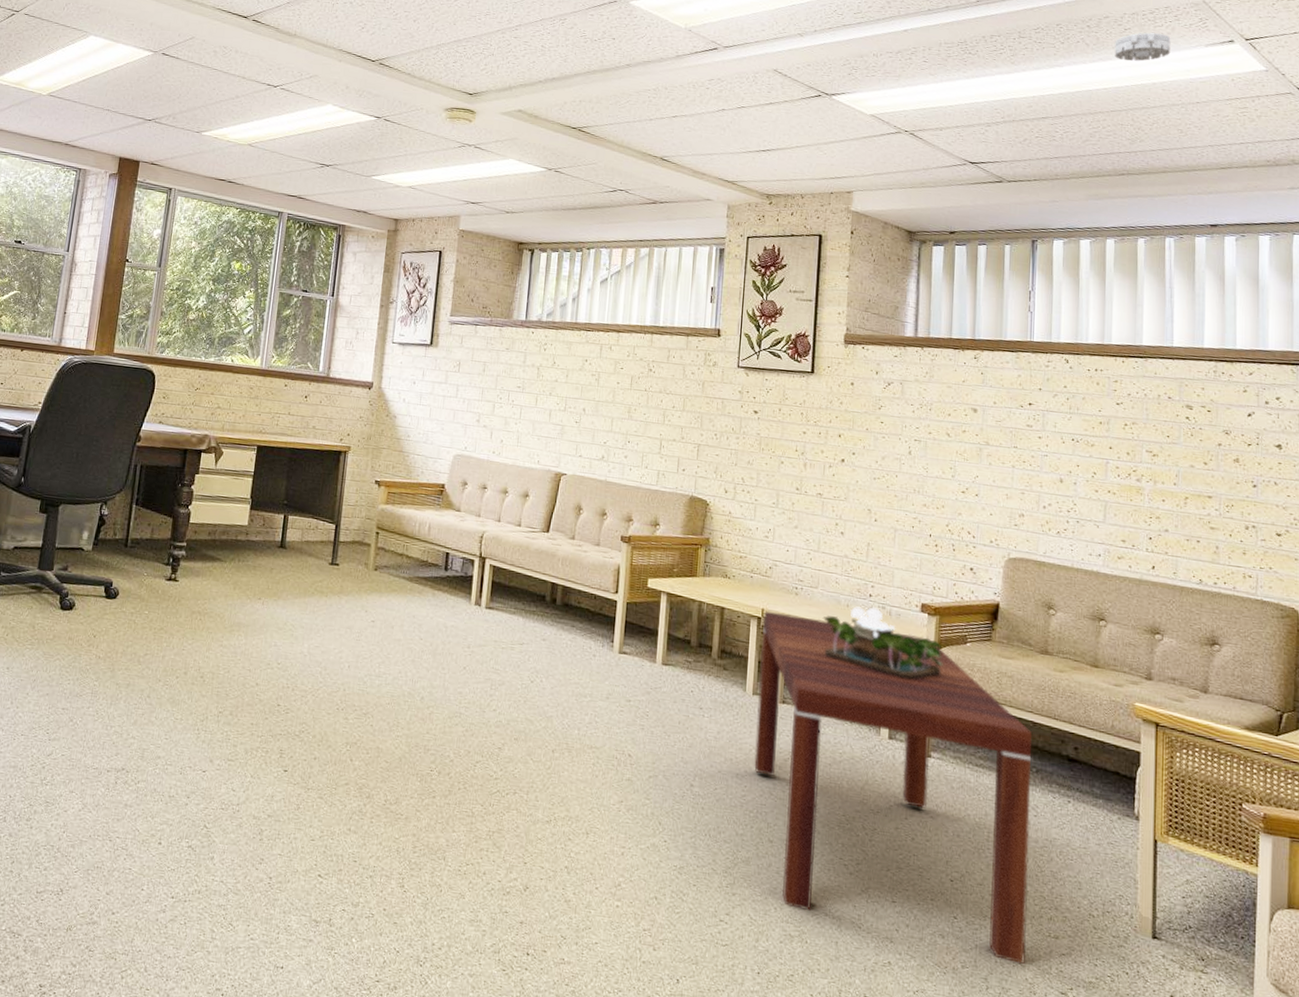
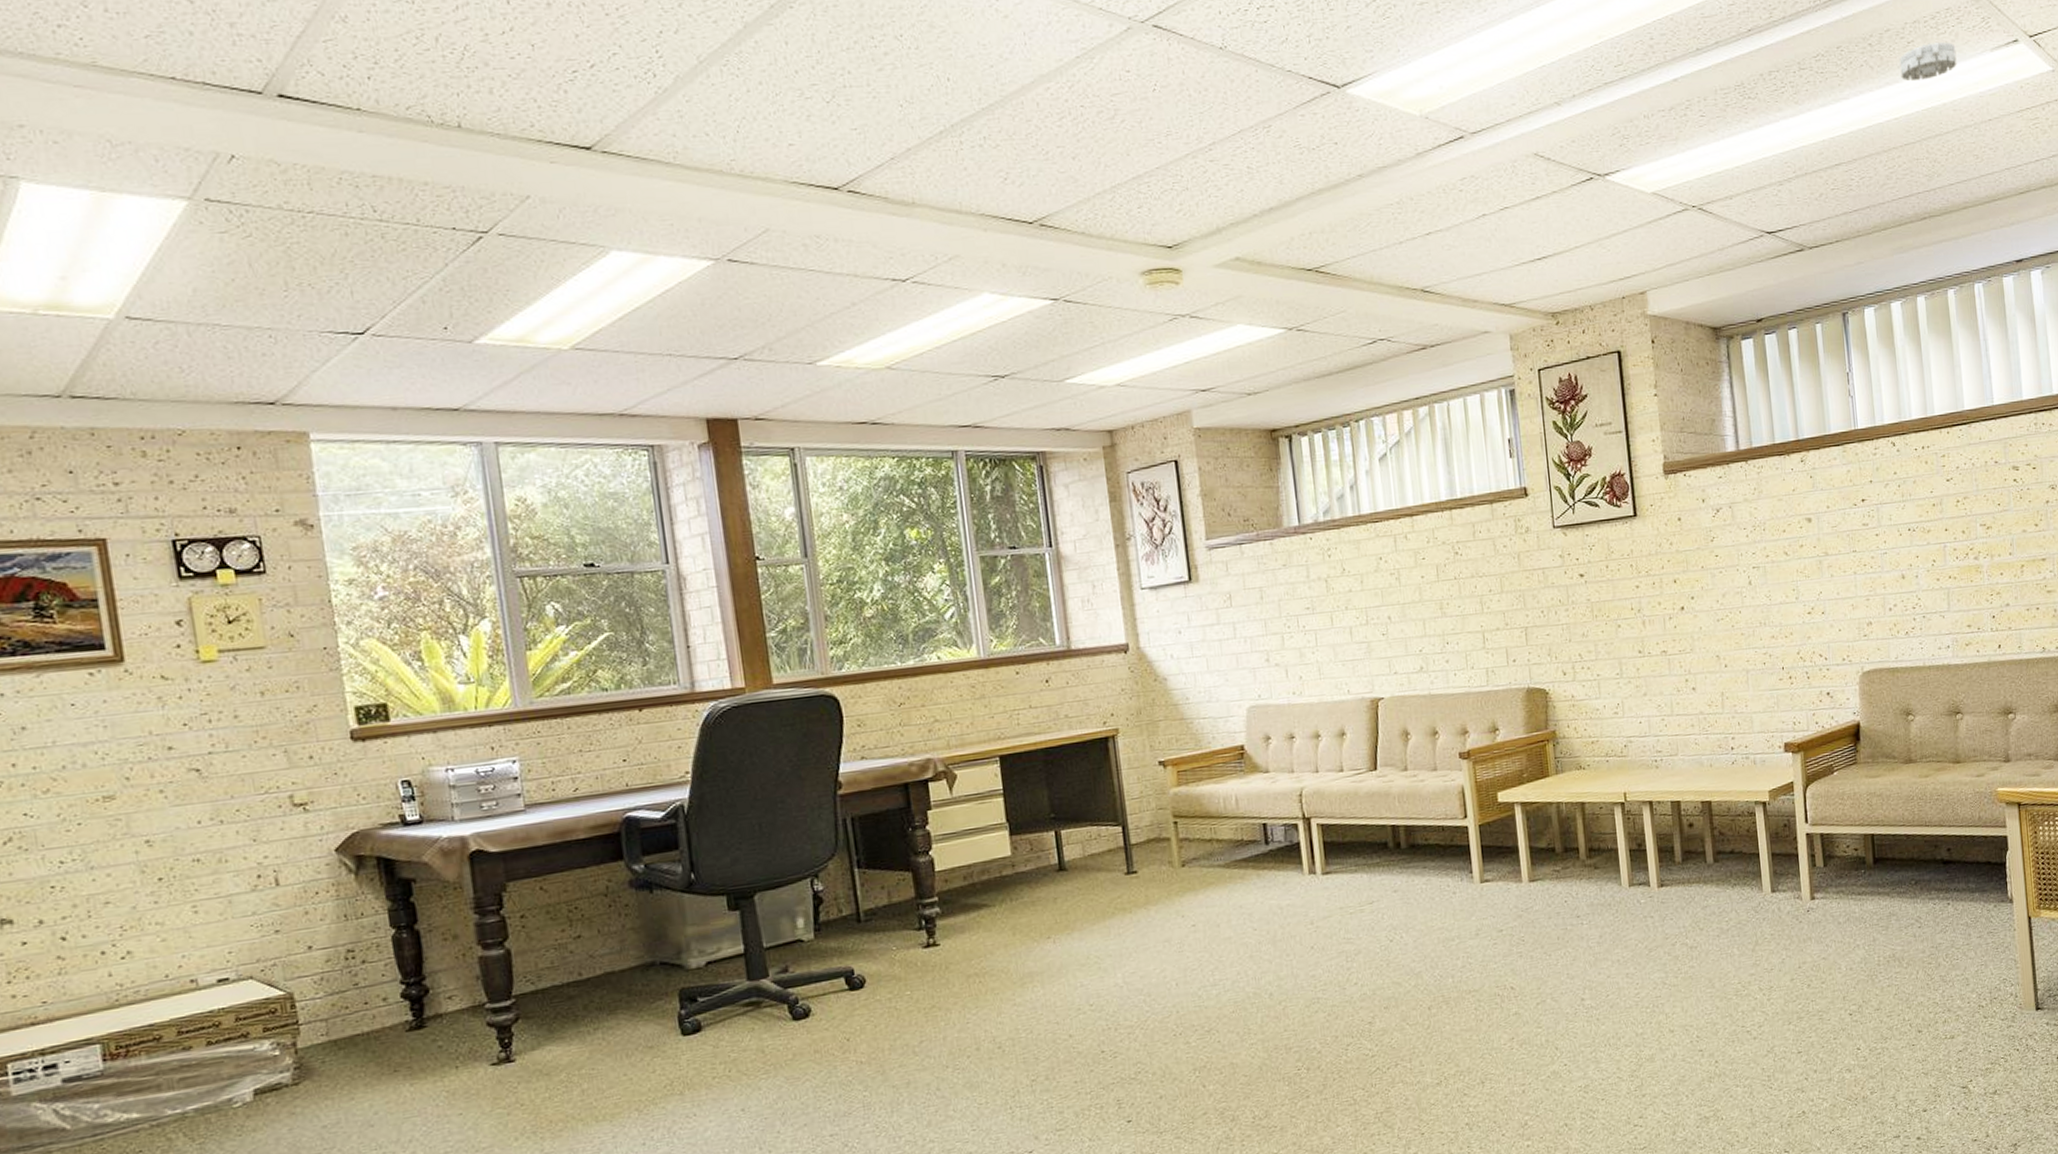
coffee table: present [754,610,1032,965] -> none [1625,778,1927,1090]
potted plant: present [822,606,943,680] -> none [1687,760,1814,827]

